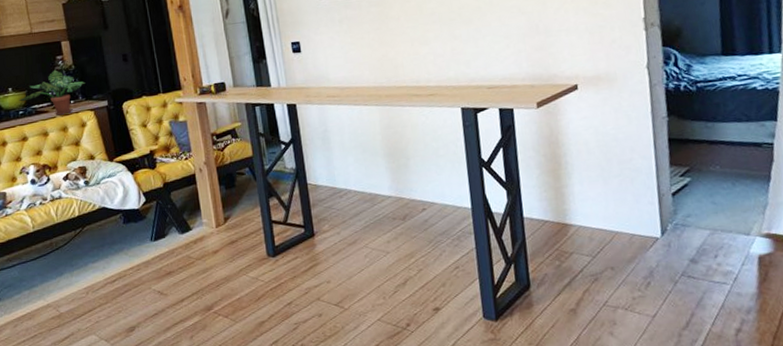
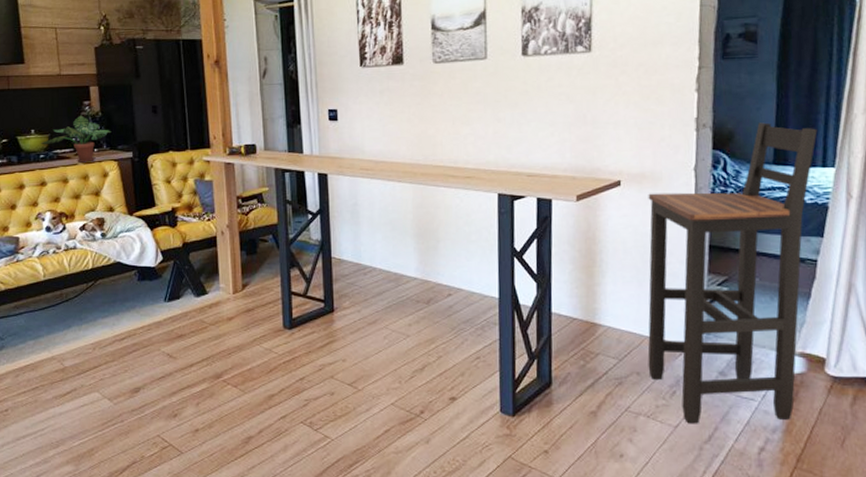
bar stool: none [605,16,765,313] -> present [647,122,818,424]

